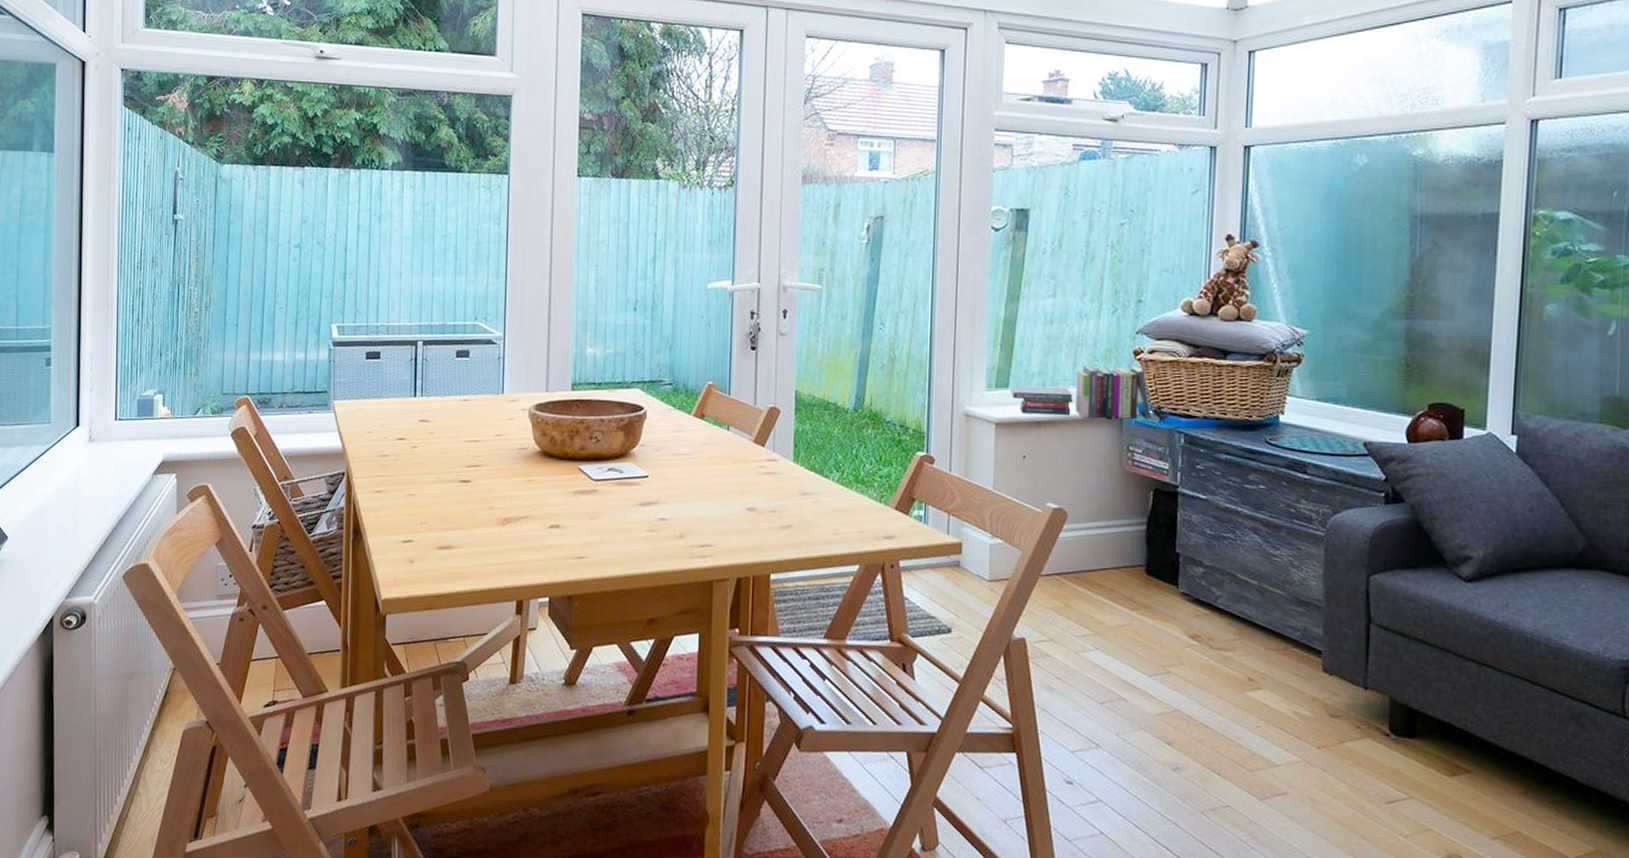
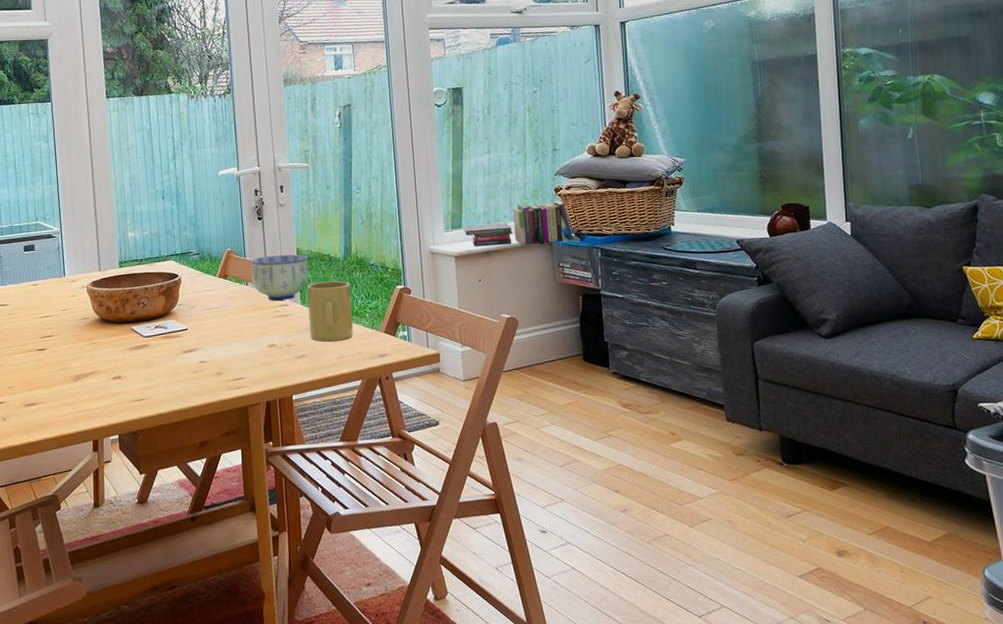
bowl: none [734,396,808,454] -> present [250,254,309,301]
cup: none [801,435,859,514] -> present [306,280,354,343]

